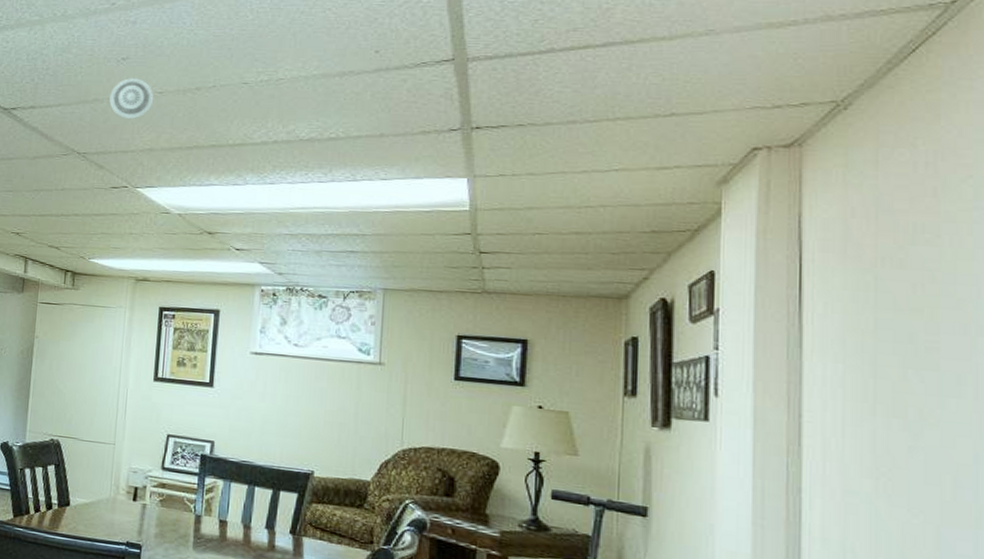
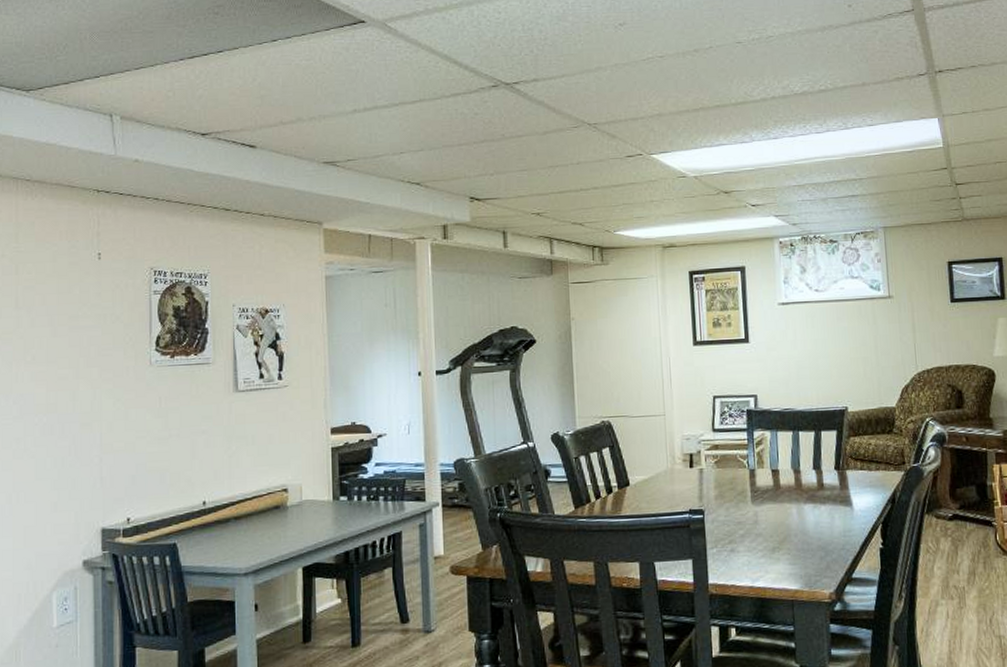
smoke detector: present [109,78,153,119] -> none [612,43,655,85]

